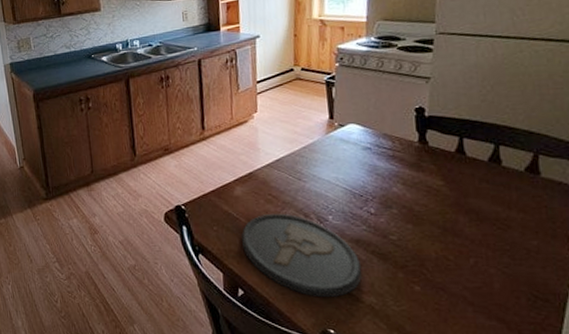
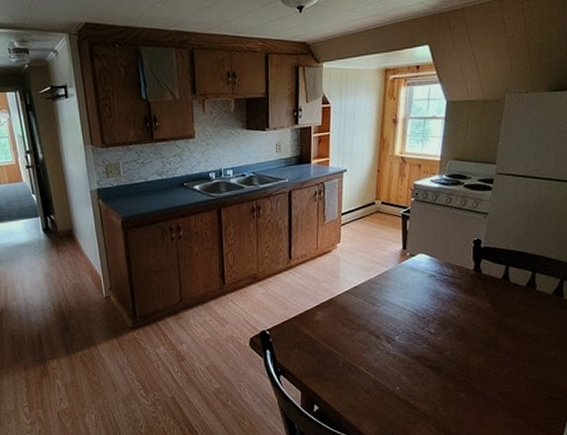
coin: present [240,213,362,298] -> none [319,335,420,408]

